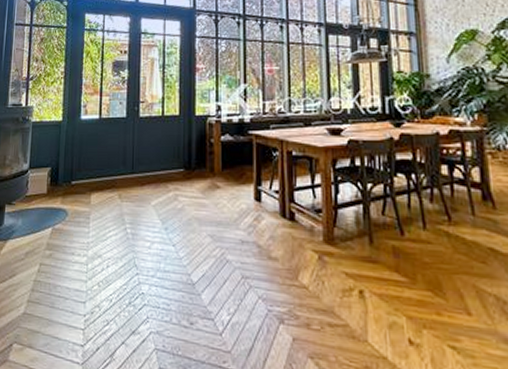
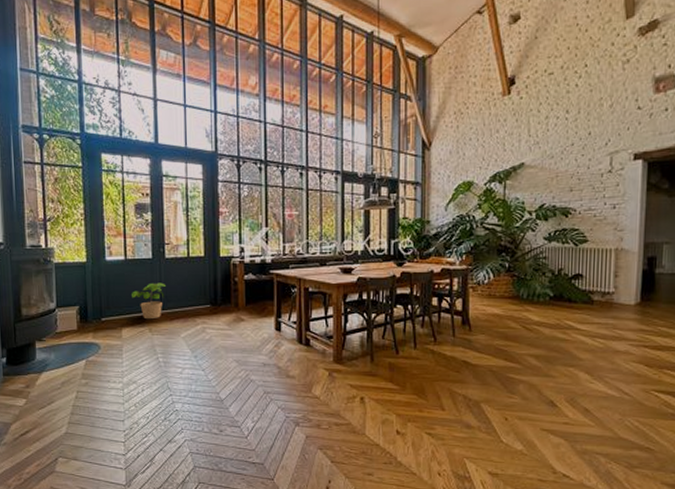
potted plant: none [102,143,139,184] -> present [131,282,167,320]

